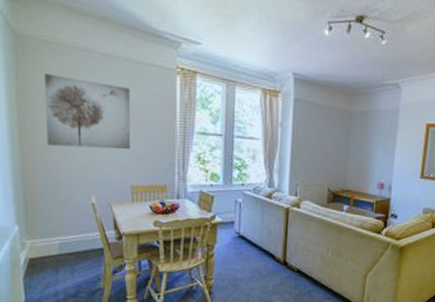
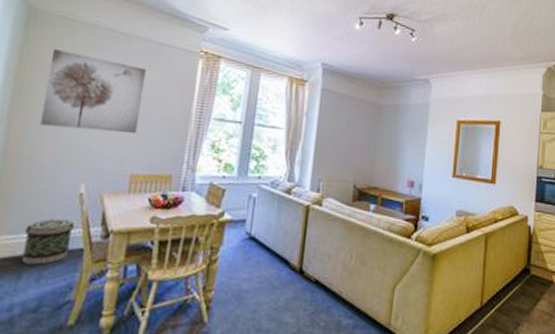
basket: none [54,224,92,262] -> present [22,218,75,265]

